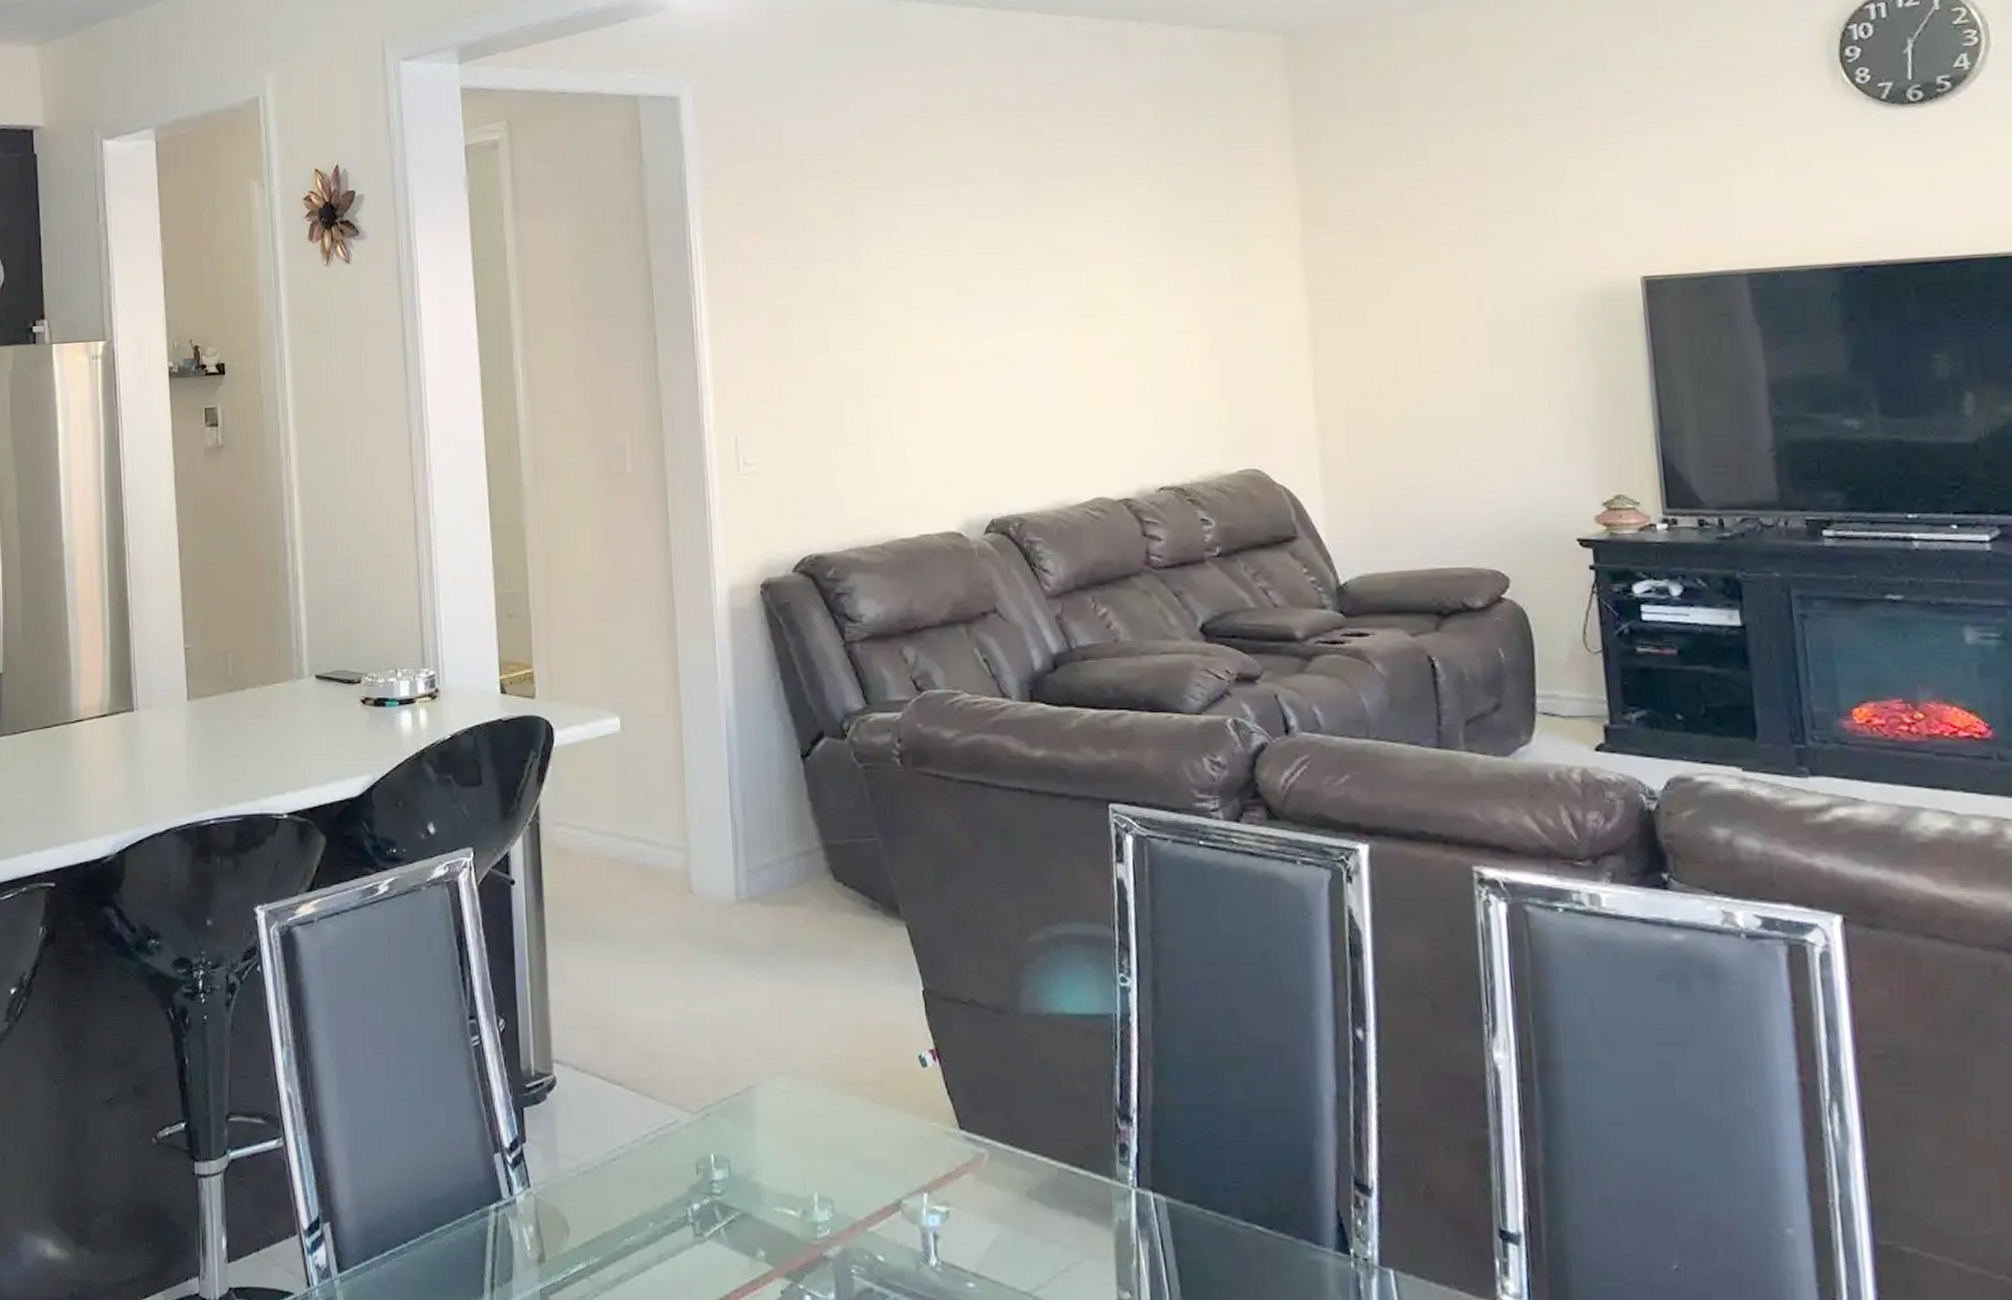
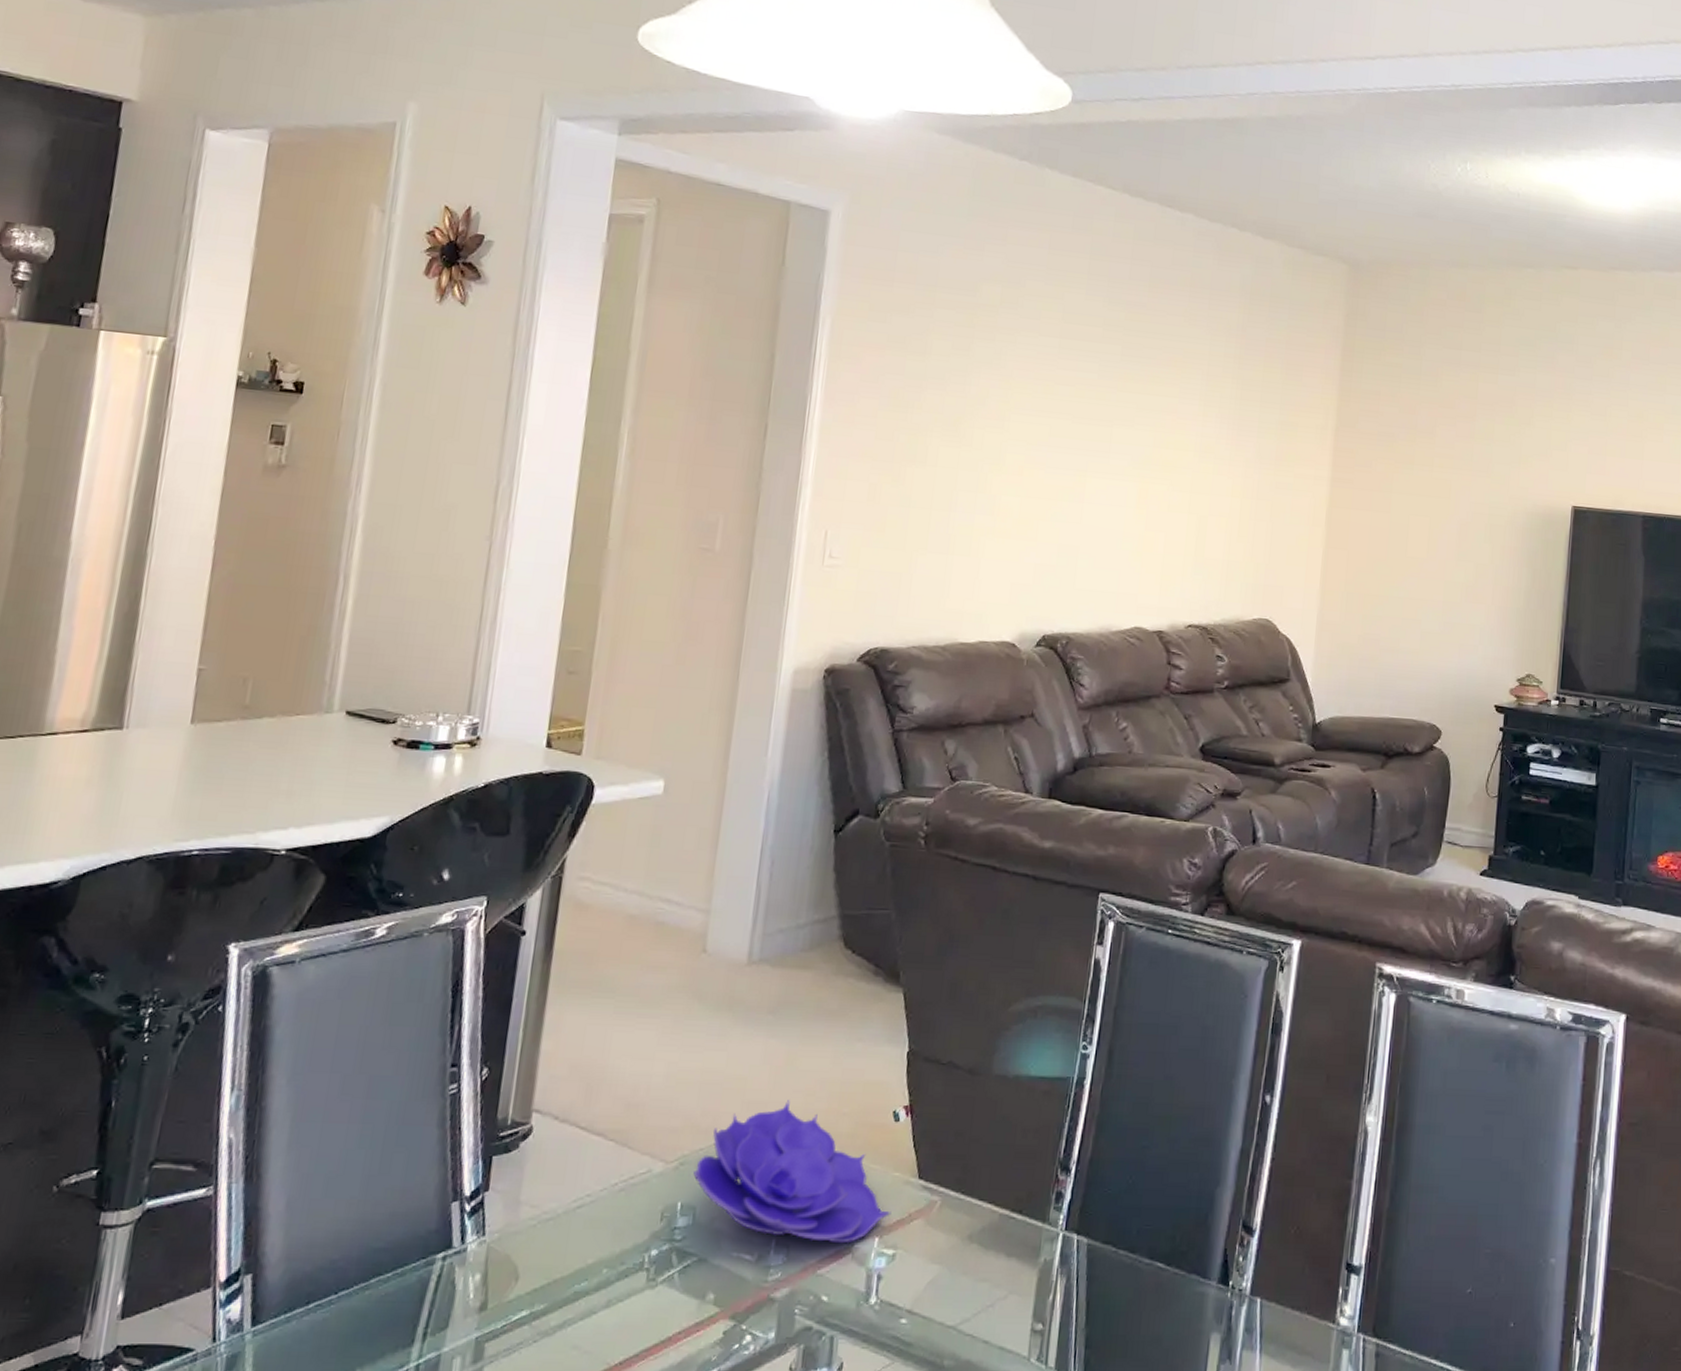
decorative bowl: none [721,1046,936,1200] -> present [693,1100,891,1244]

